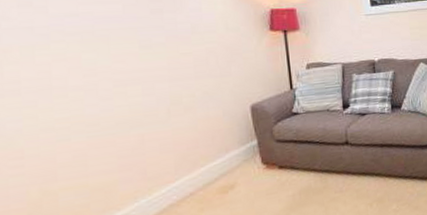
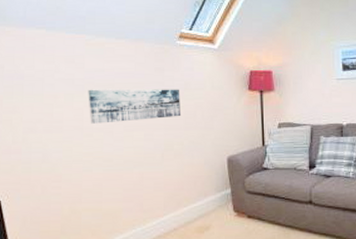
wall art: none [56,33,190,82] -> present [88,89,182,124]

